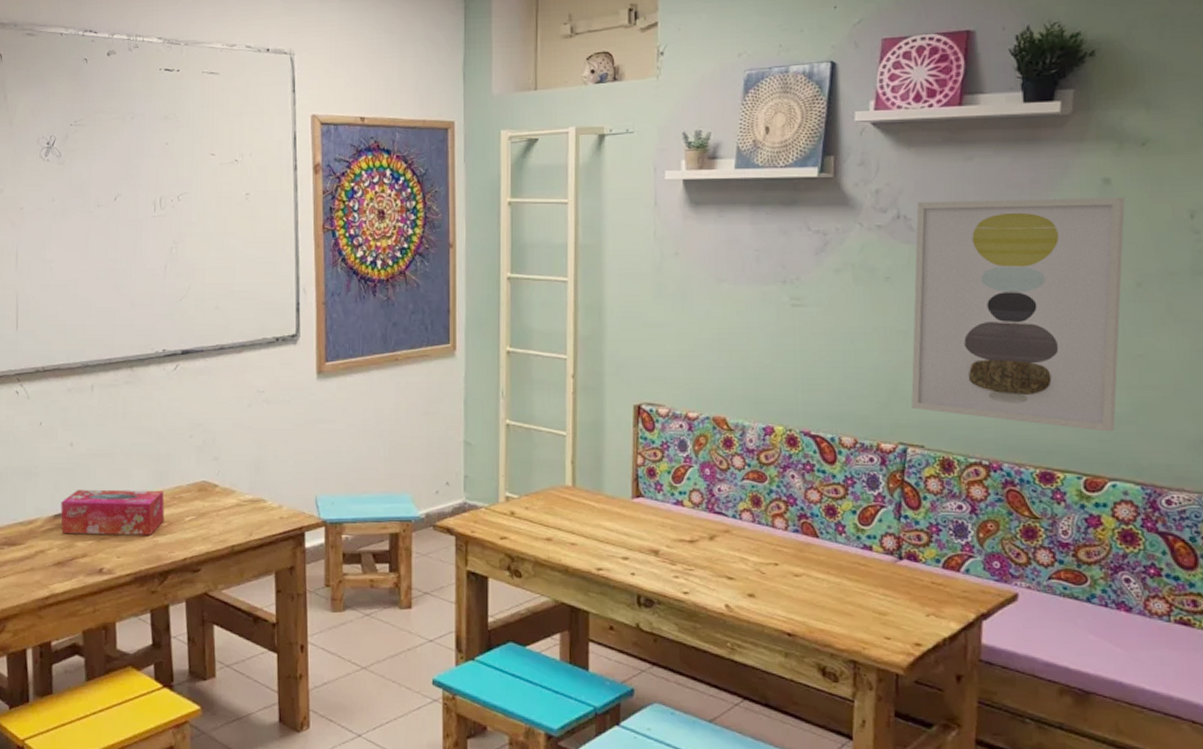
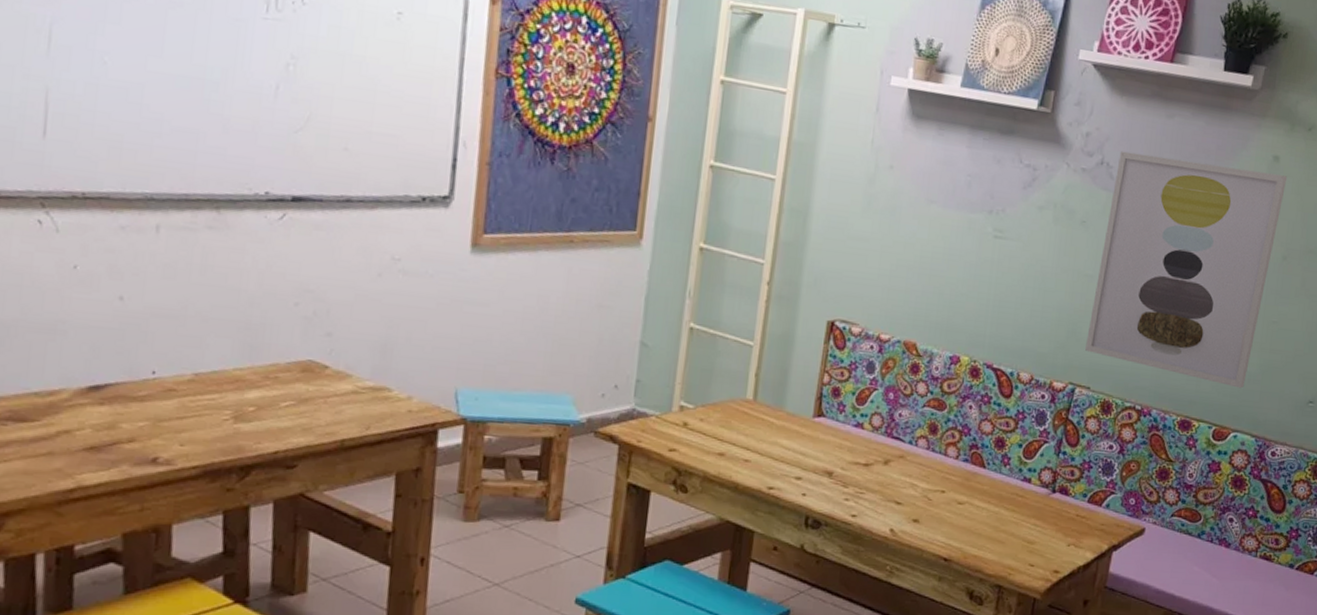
tissue box: present [61,489,165,535] -> none [98,357,253,421]

